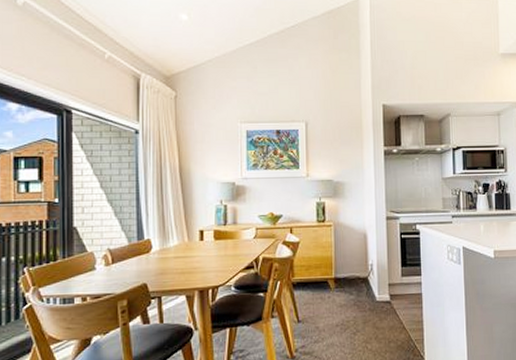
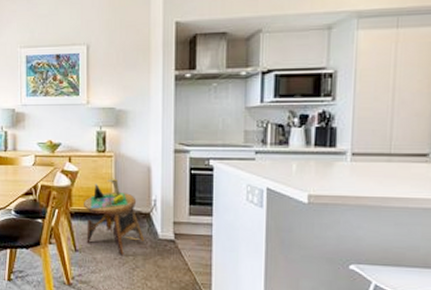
side table: none [306,246,364,322] -> present [84,178,145,256]

